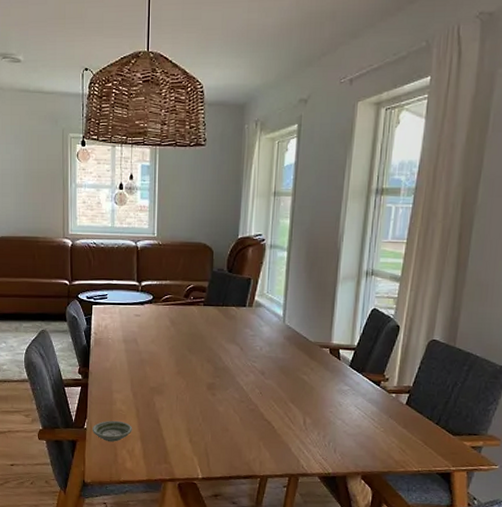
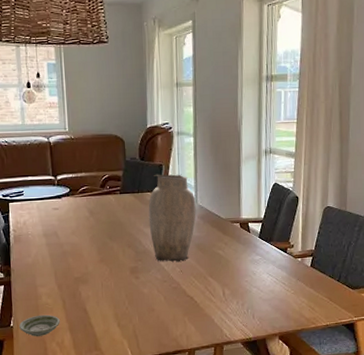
vase: none [231,288,283,384] -> present [148,174,196,263]

